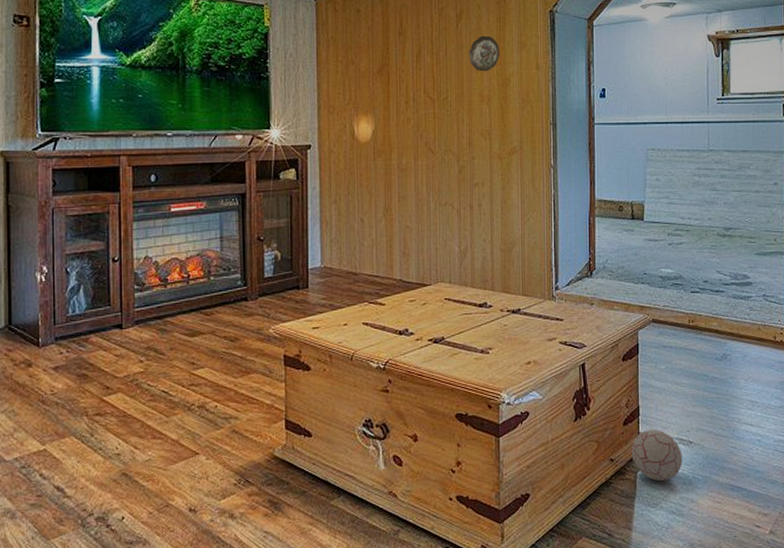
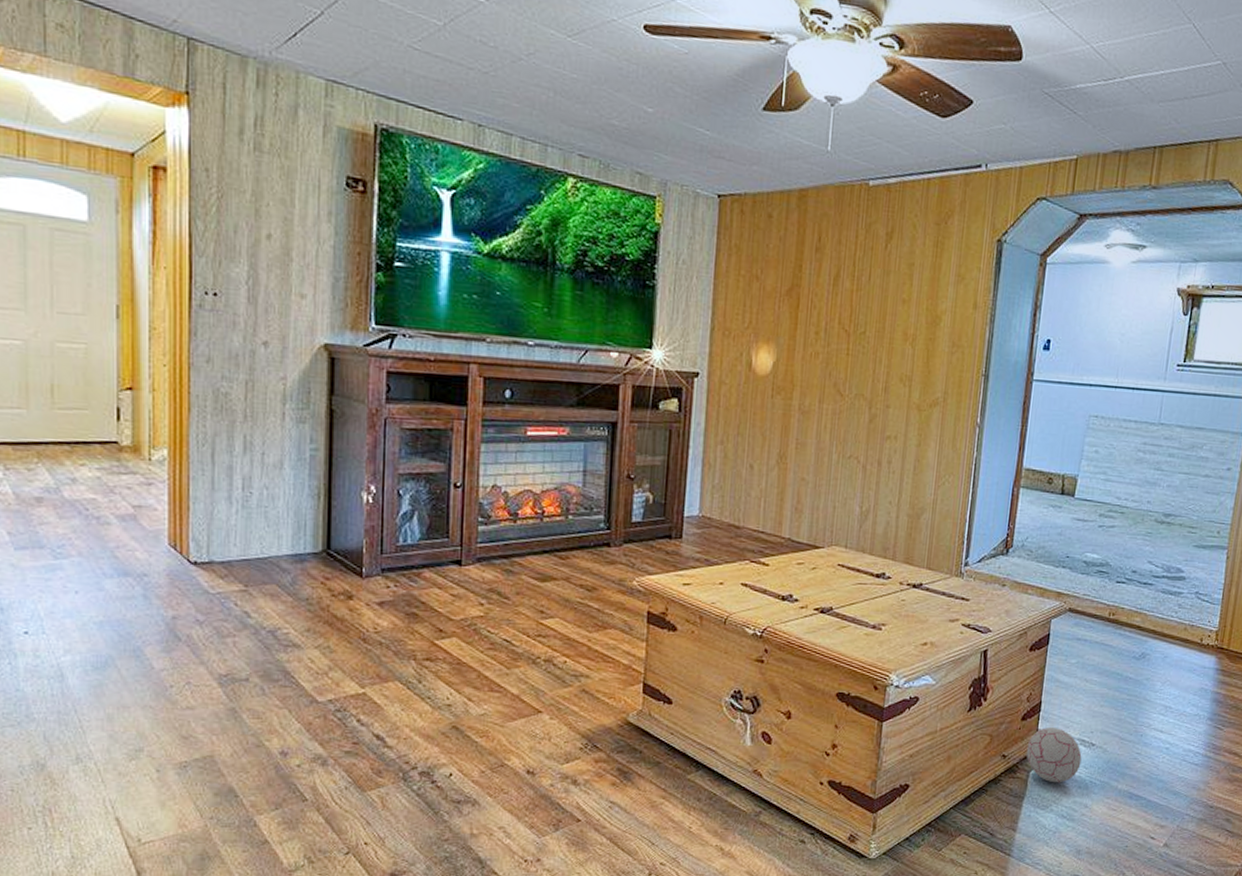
decorative plate: present [469,35,500,72] -> none [896,261,933,306]

